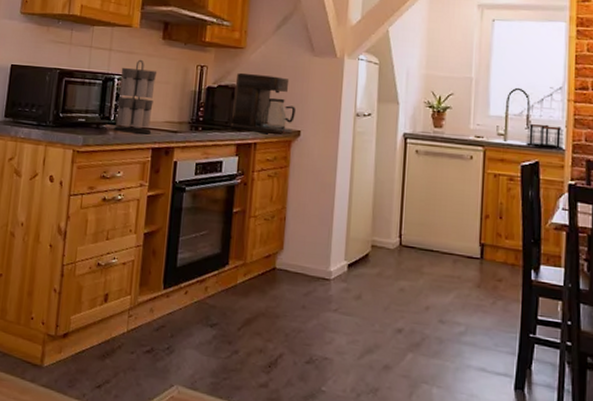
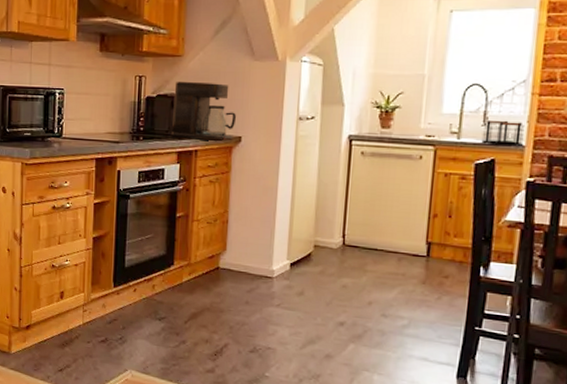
spice rack: present [114,59,157,135] -> none [58,72,97,146]

